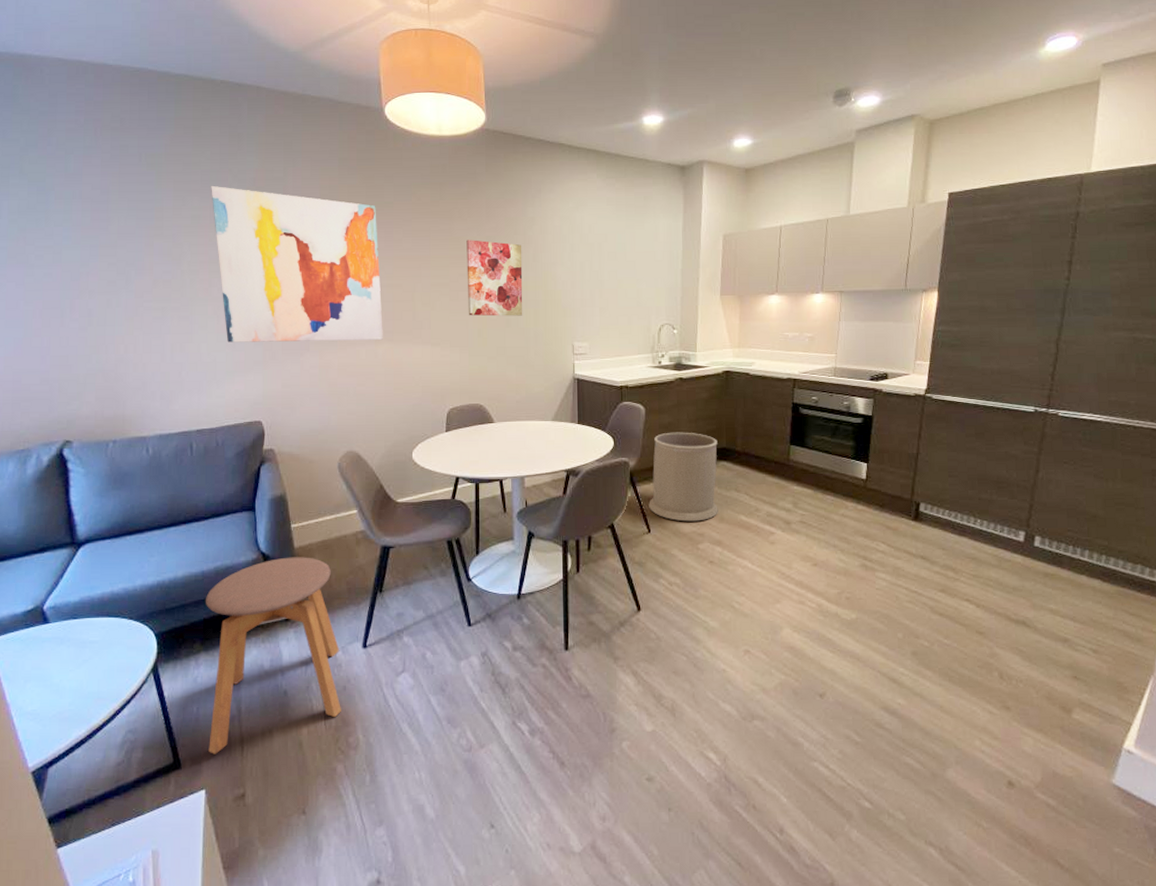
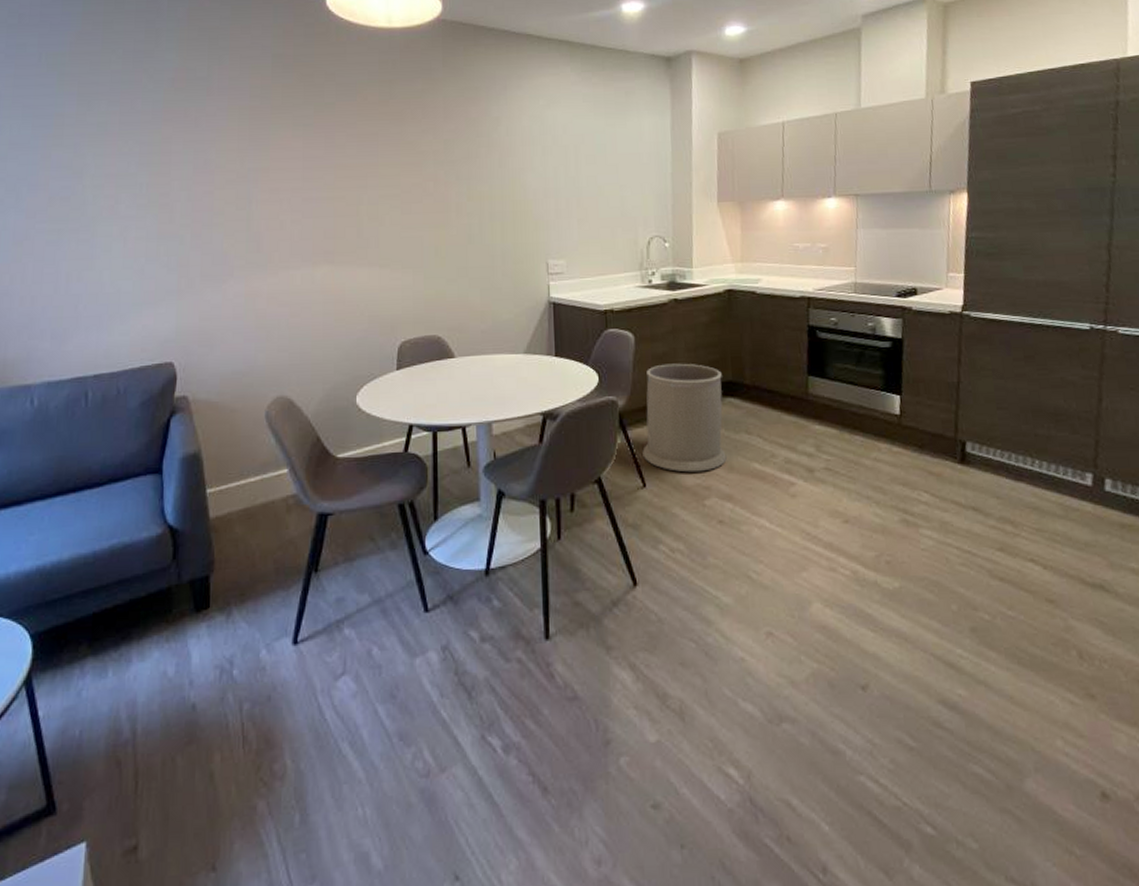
stool: present [205,557,341,754] -> none [93,529,264,793]
wall art: present [211,185,383,343] -> none [121,87,322,269]
wall art: present [466,240,523,317] -> none [421,144,488,232]

